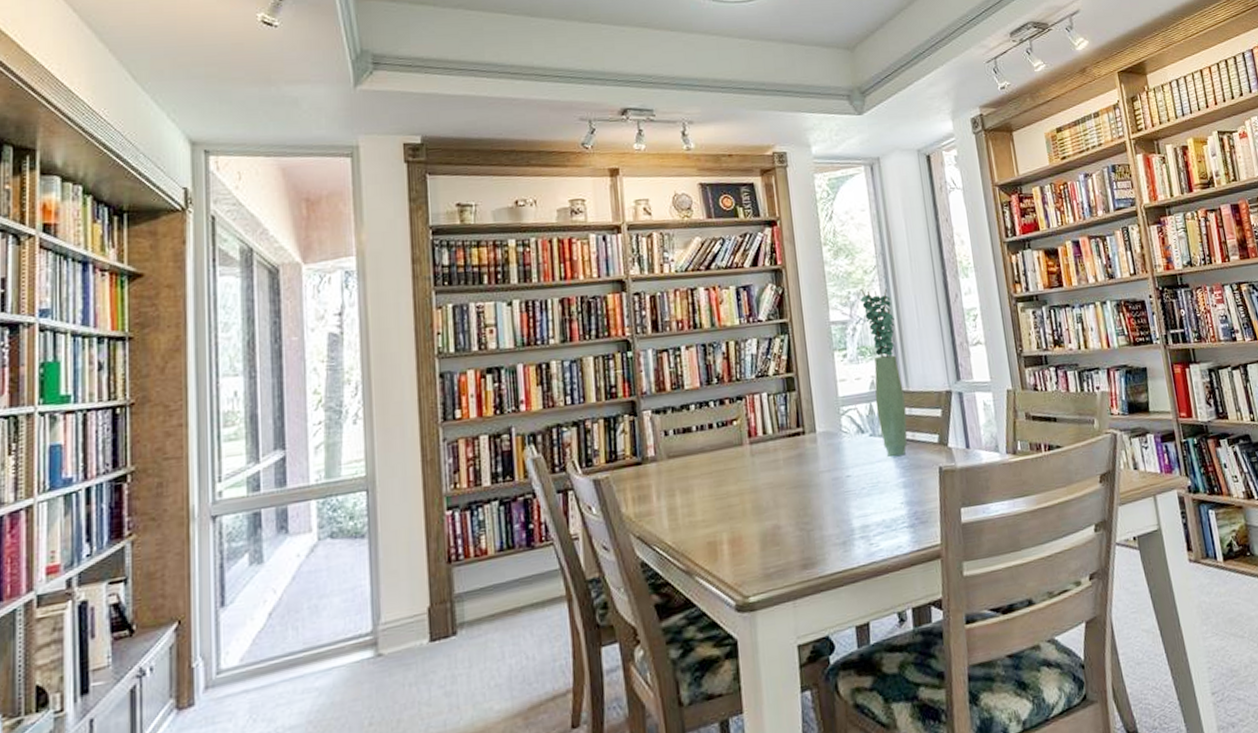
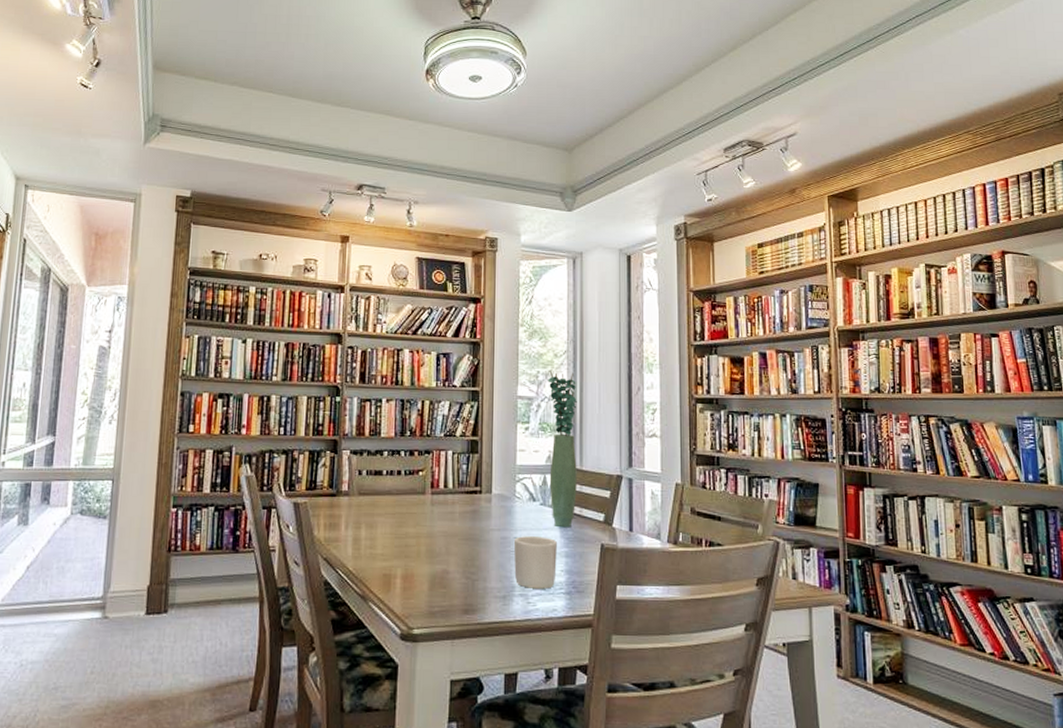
mug: none [847,469,897,529] -> present [514,536,557,589]

